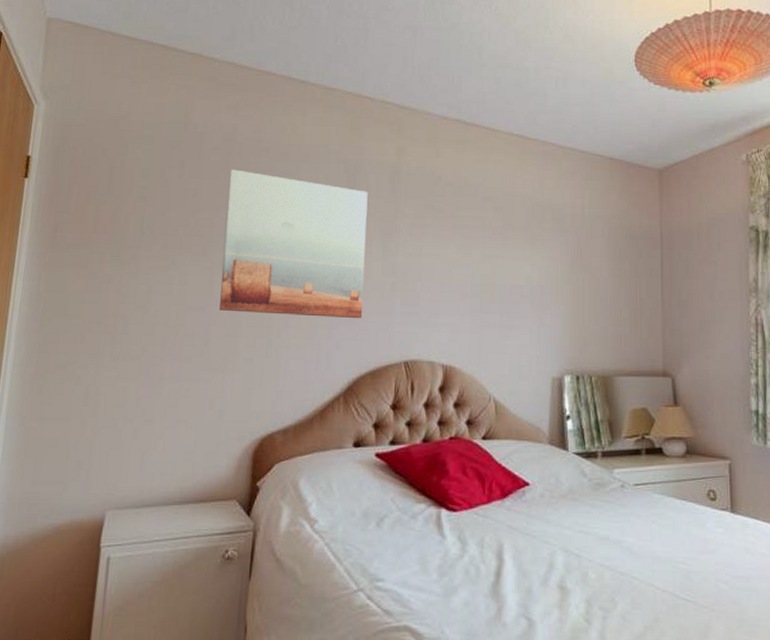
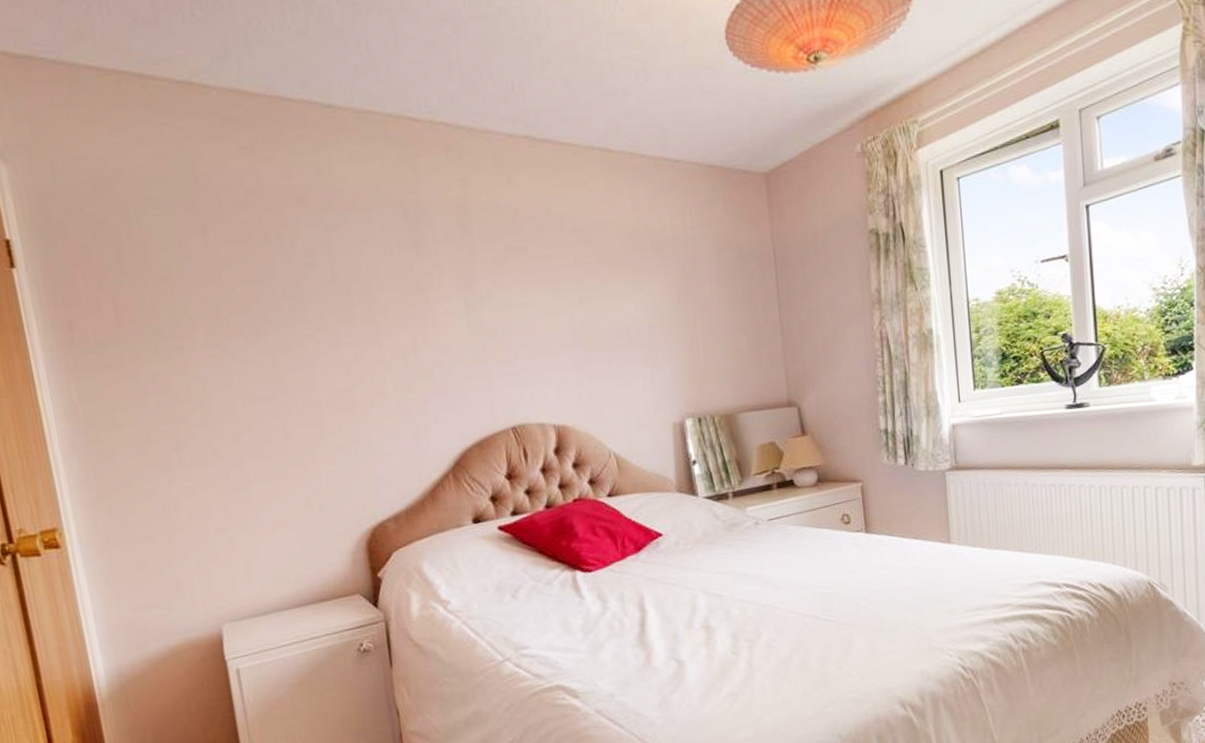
wall art: present [219,169,368,319] -> none [264,228,457,398]

